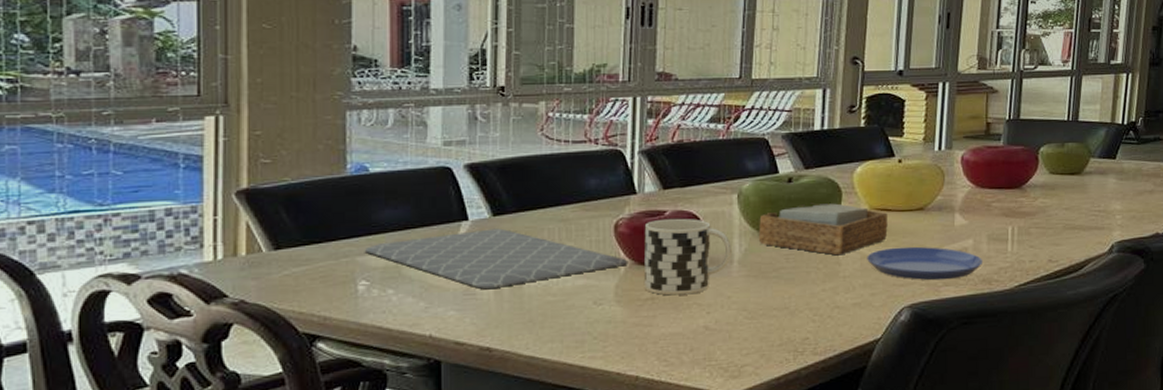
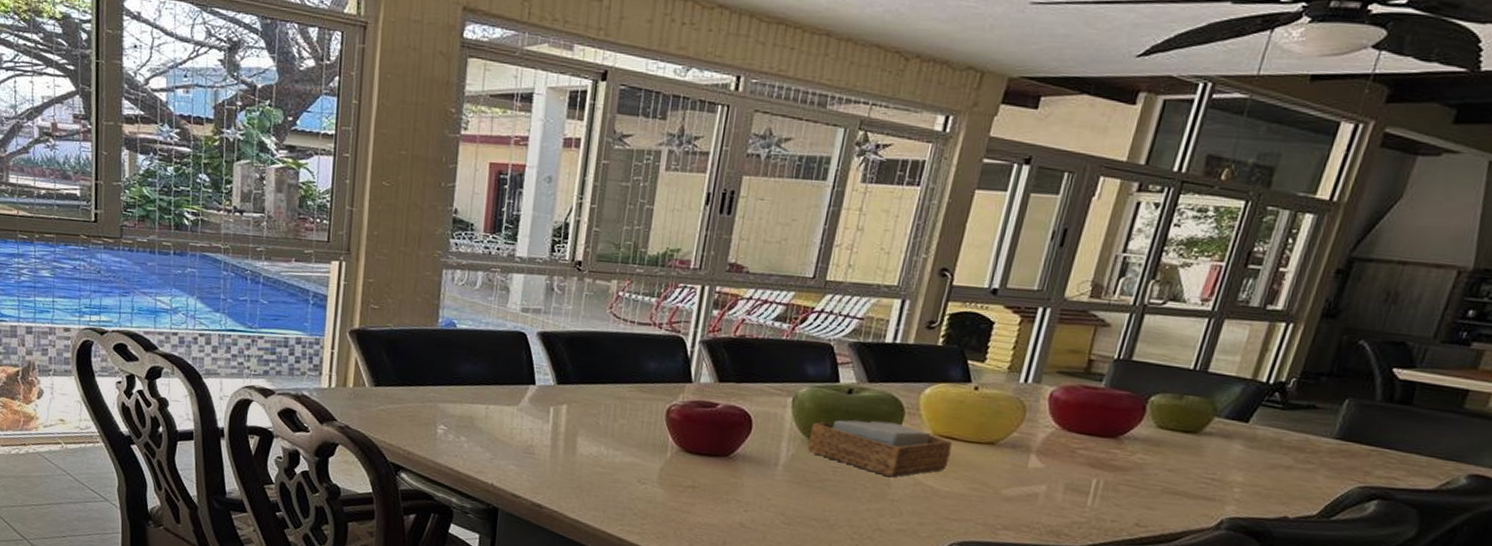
placemat: present [364,228,628,290] -> none [445,394,676,452]
cup: present [643,218,731,296] -> none [686,411,779,490]
plate: present [867,246,984,281] -> none [920,478,1055,525]

